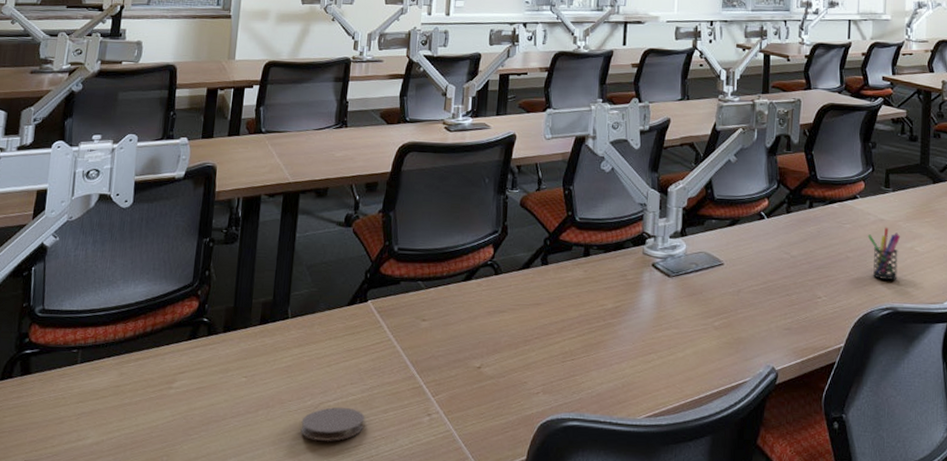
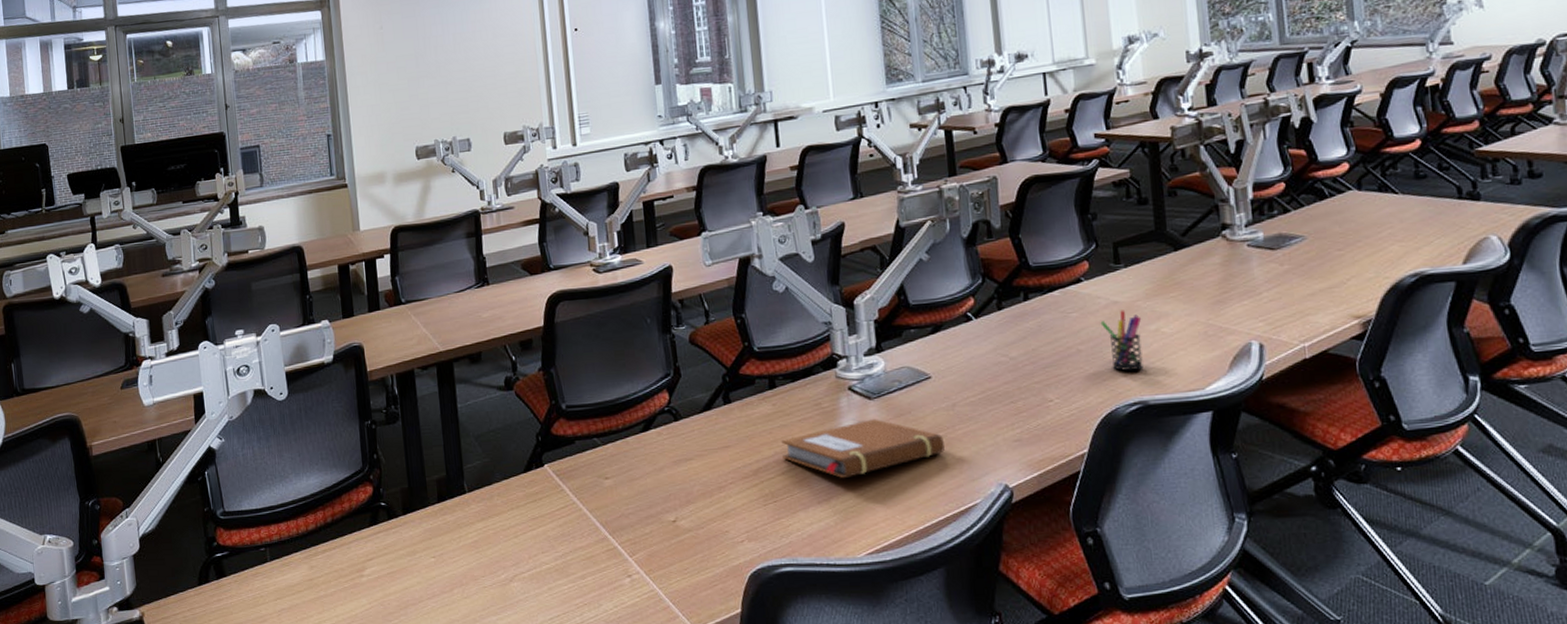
coaster: present [300,407,365,442] -> none [498,578,564,614]
notebook: none [586,295,726,345] -> present [781,419,945,478]

